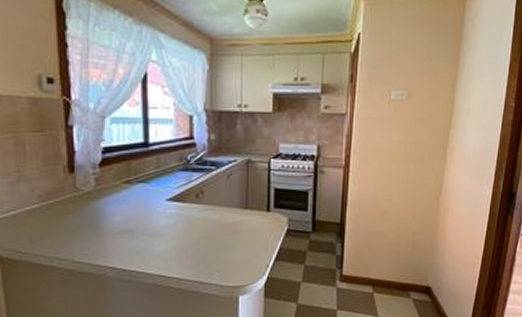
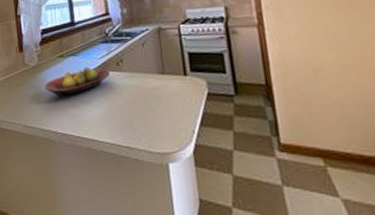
fruit bowl: none [102,196,187,229] -> present [44,66,110,97]

